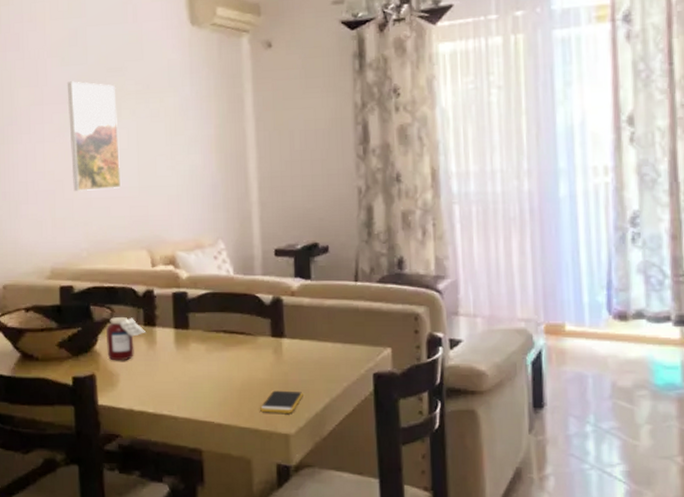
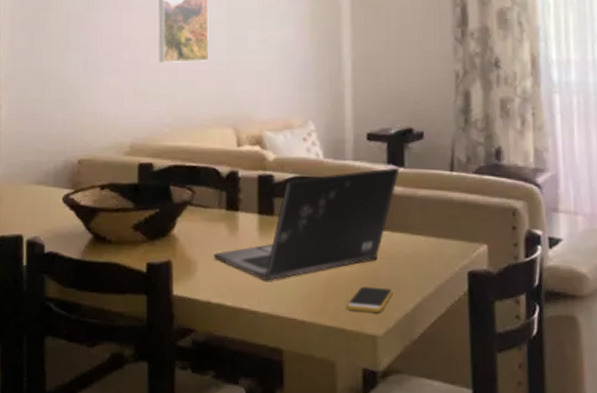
jar: present [105,317,147,361] -> none [185,199,229,248]
laptop: none [134,280,307,389] -> present [213,167,400,281]

